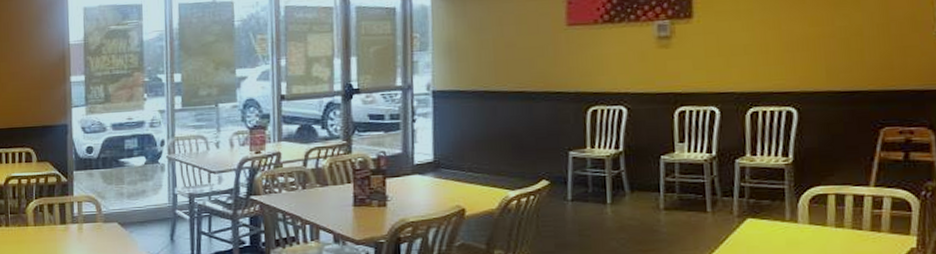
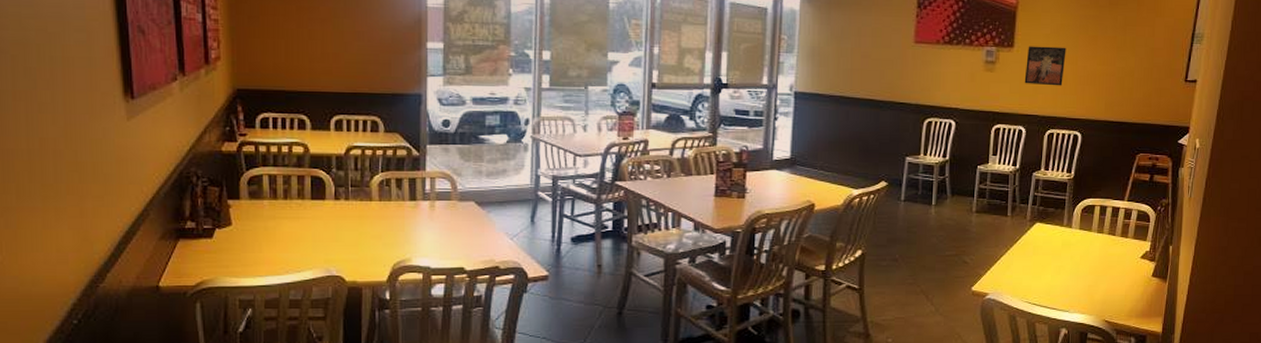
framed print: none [711,10,764,58] -> present [1024,46,1066,86]

